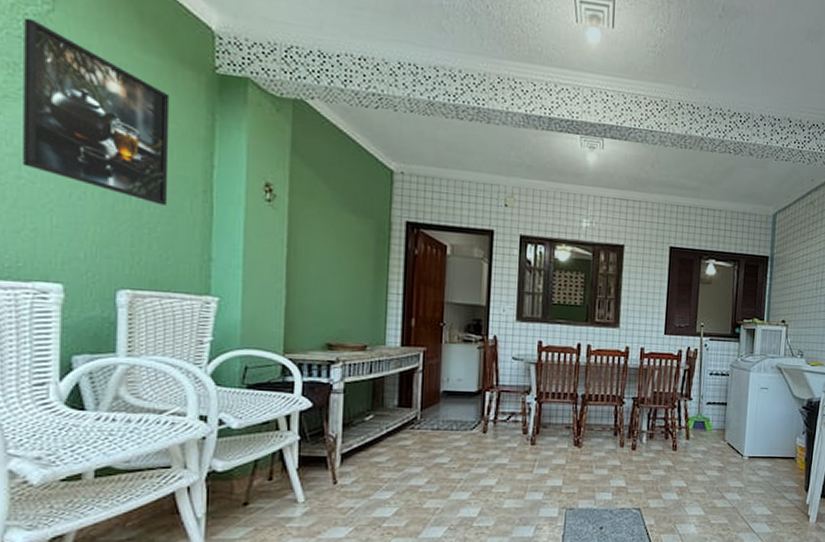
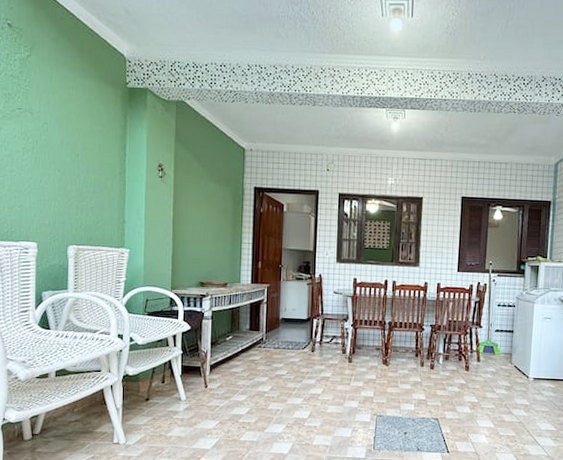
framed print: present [23,17,170,206] -> none [14,62,99,185]

